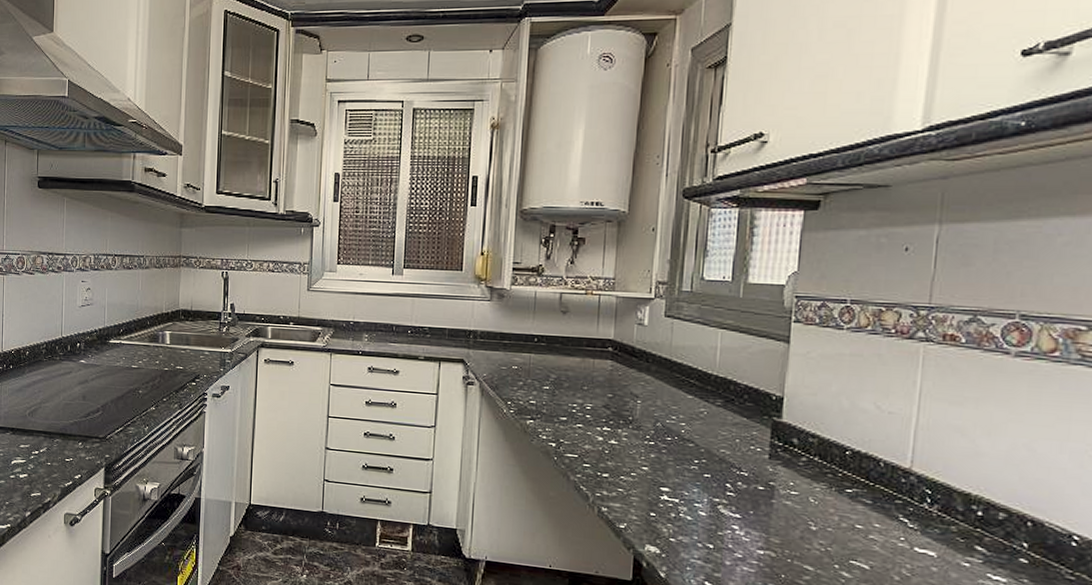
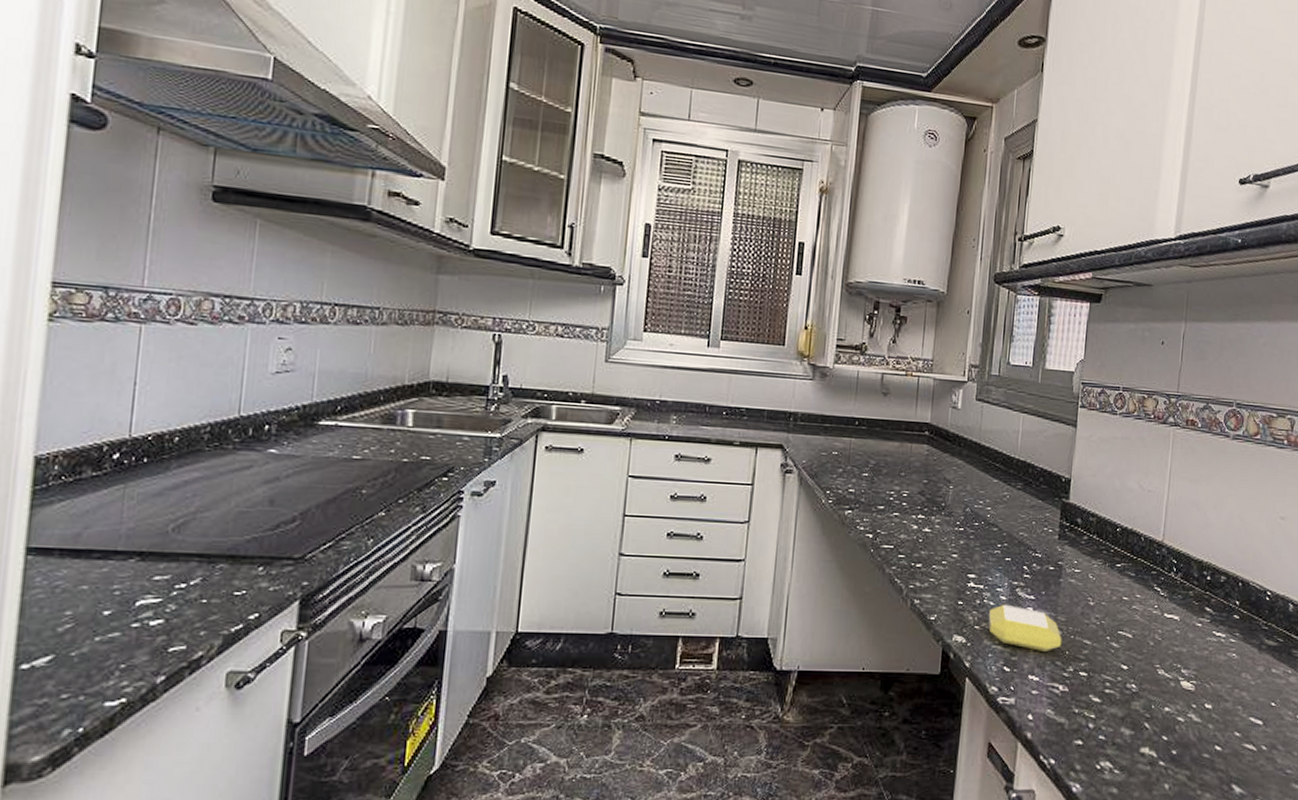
soap bar: none [685,519,776,572] -> present [988,604,1062,651]

